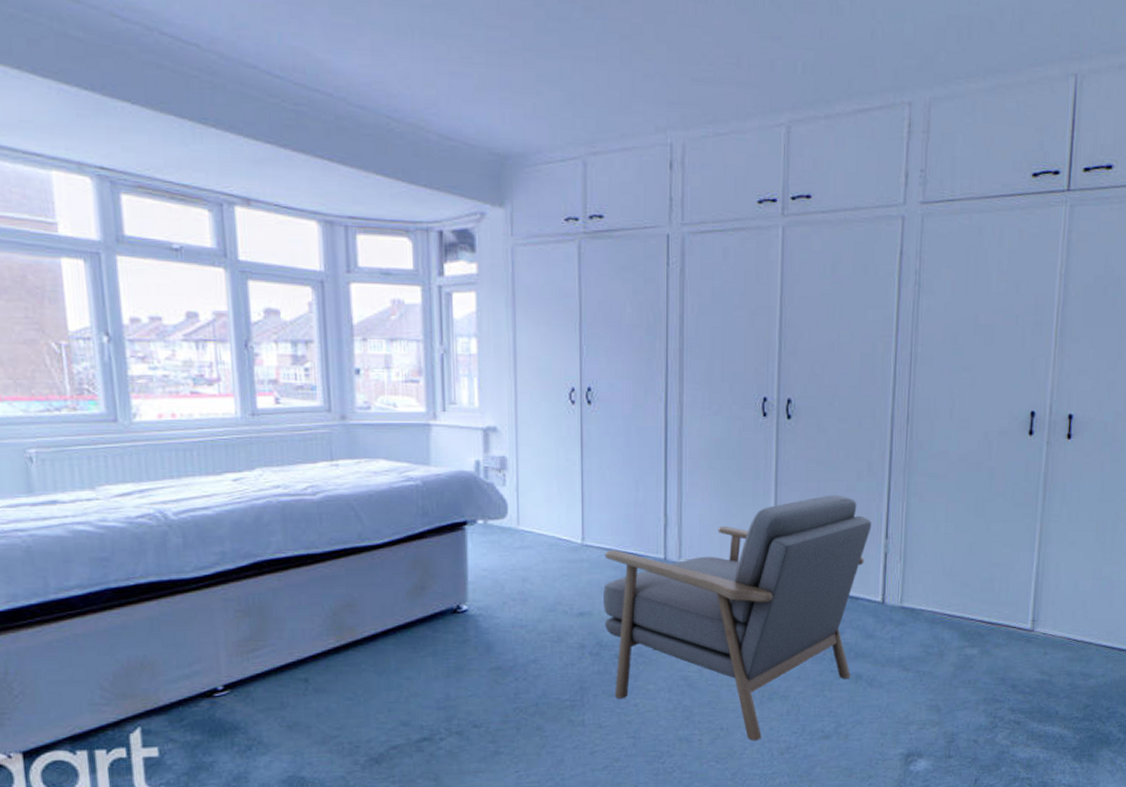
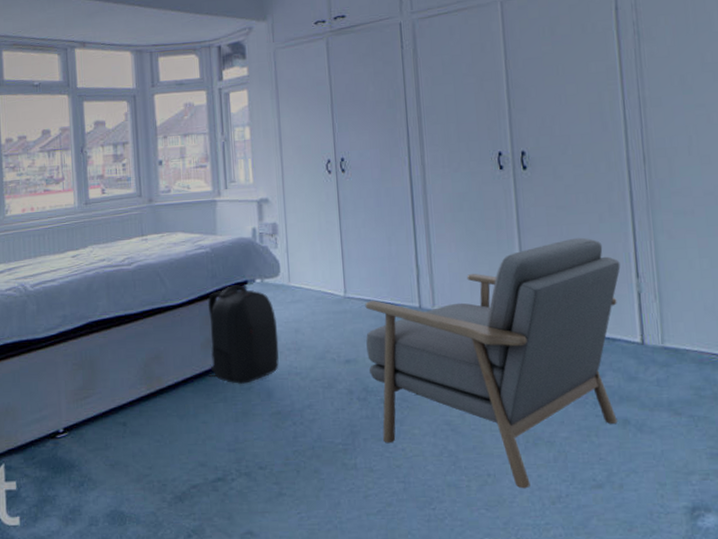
backpack: none [415,525,502,637] -> present [208,285,279,384]

